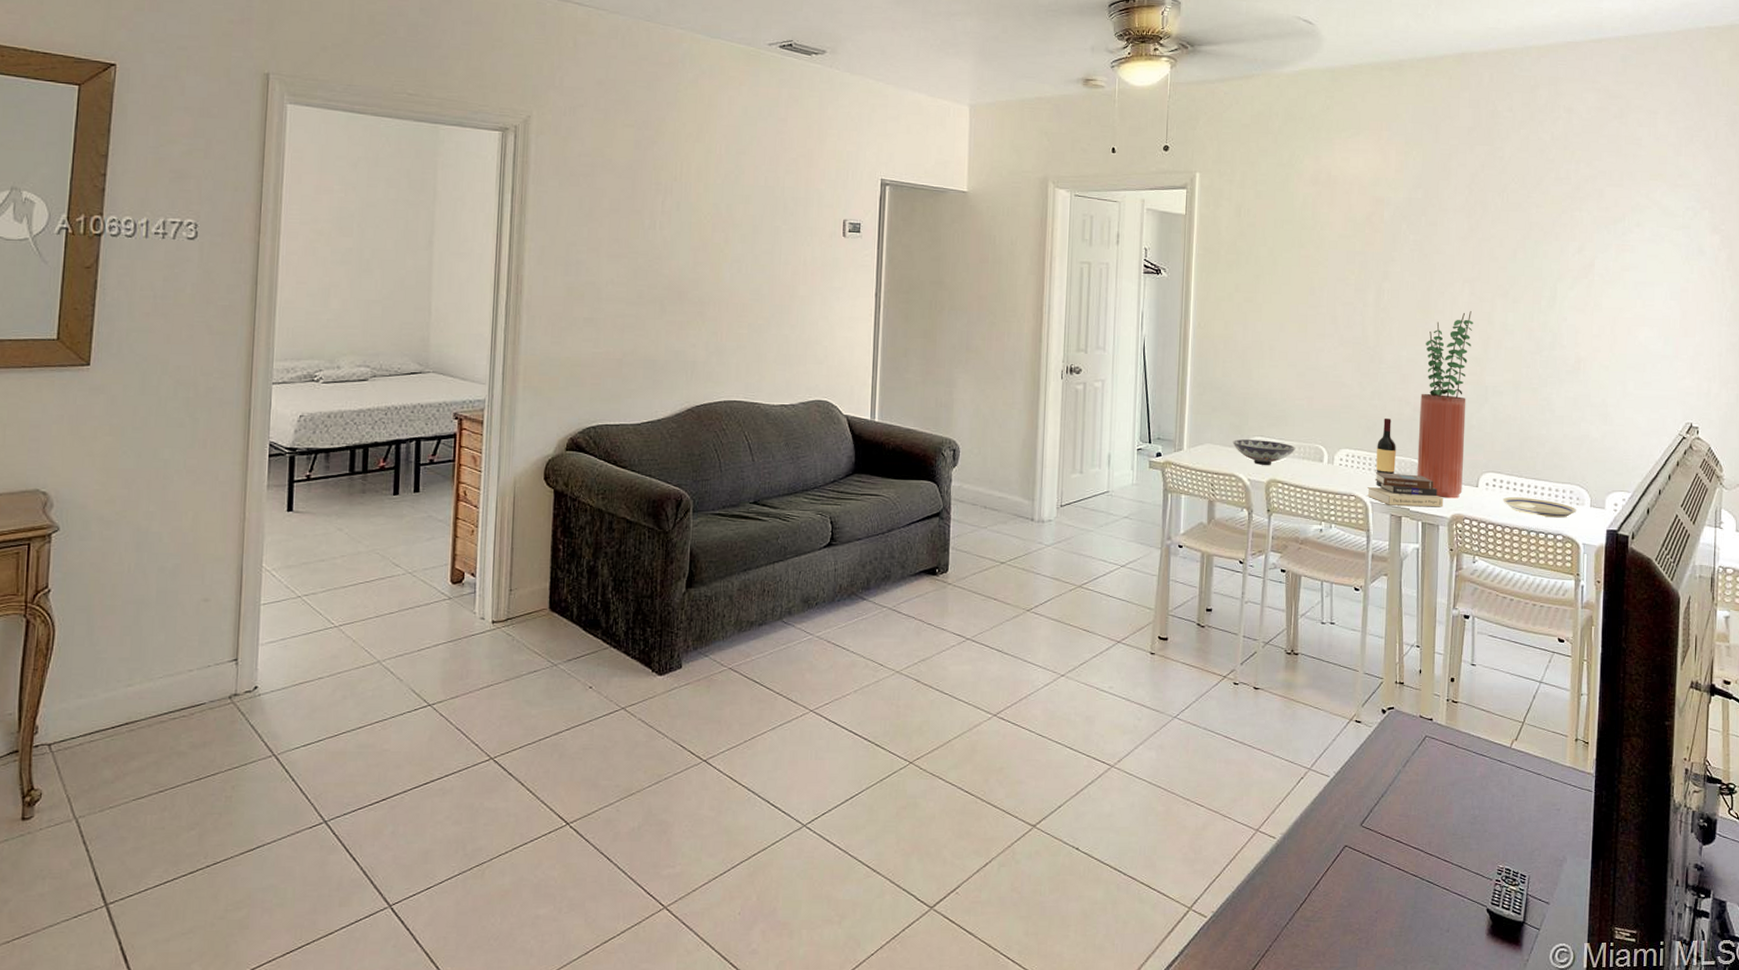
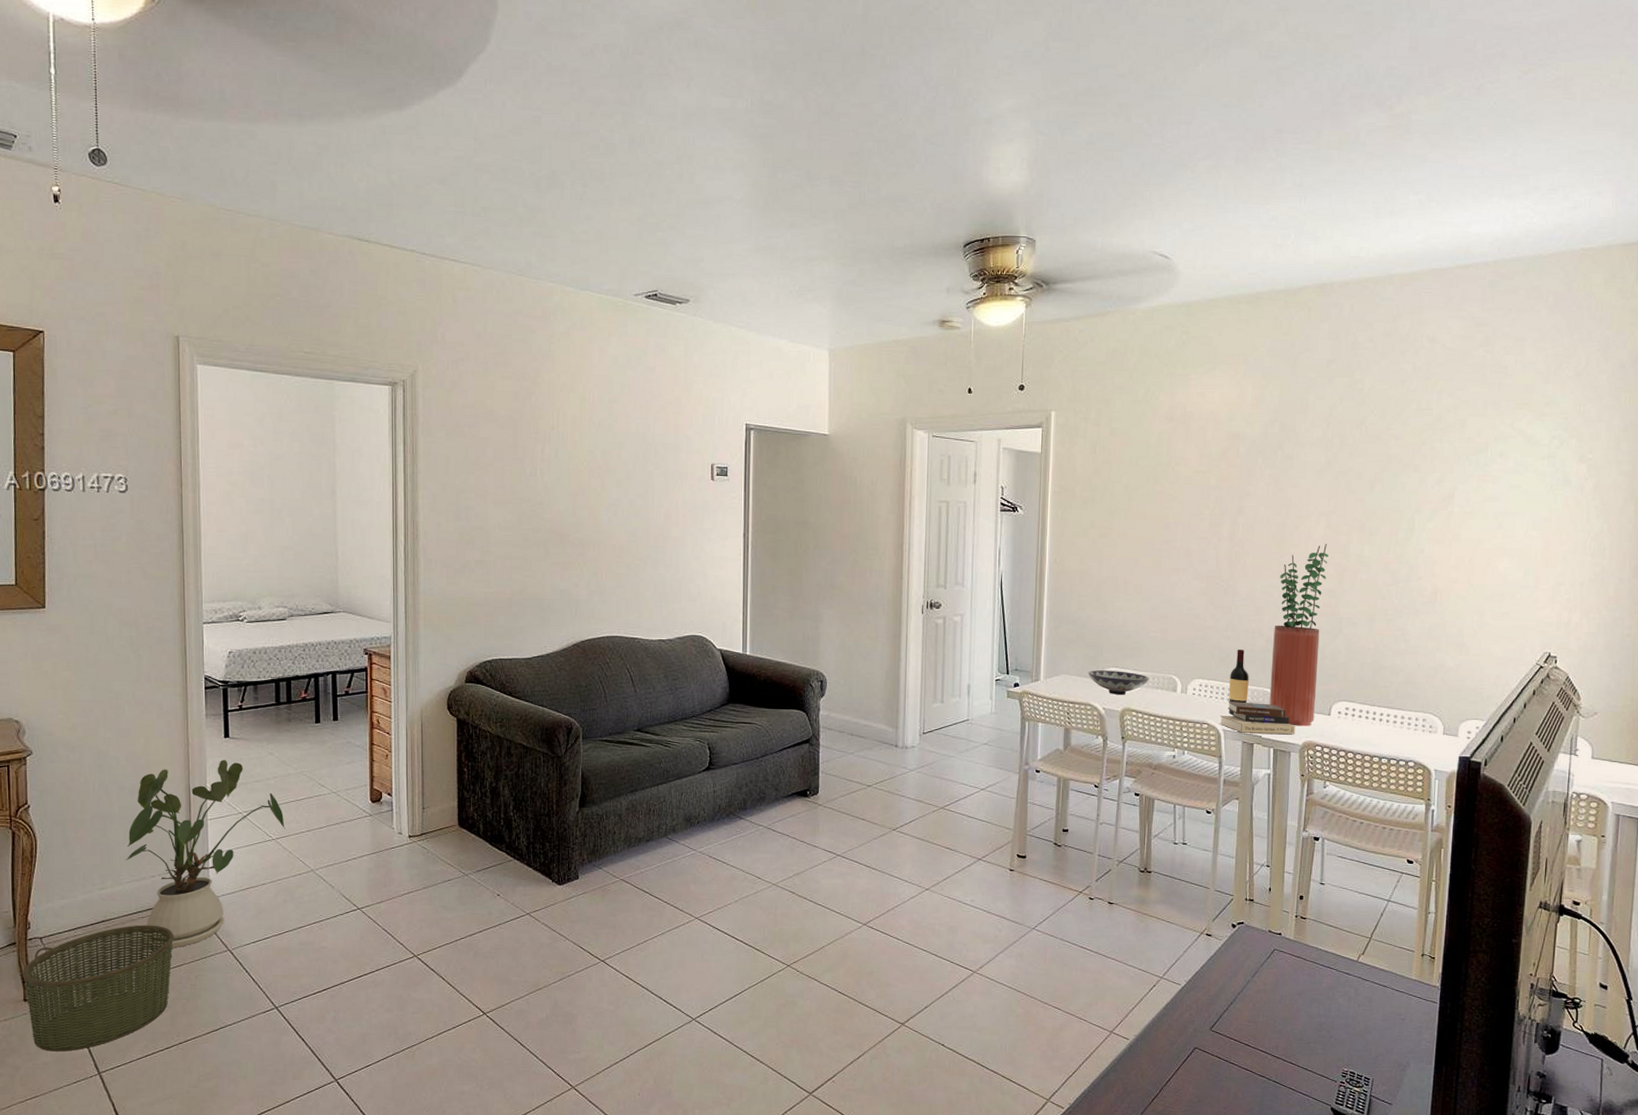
basket: none [23,727,211,880] -> present [23,925,175,1052]
house plant: none [160,536,350,754] -> present [126,760,285,949]
plate: present [1503,497,1577,518] -> none [1355,725,1430,745]

